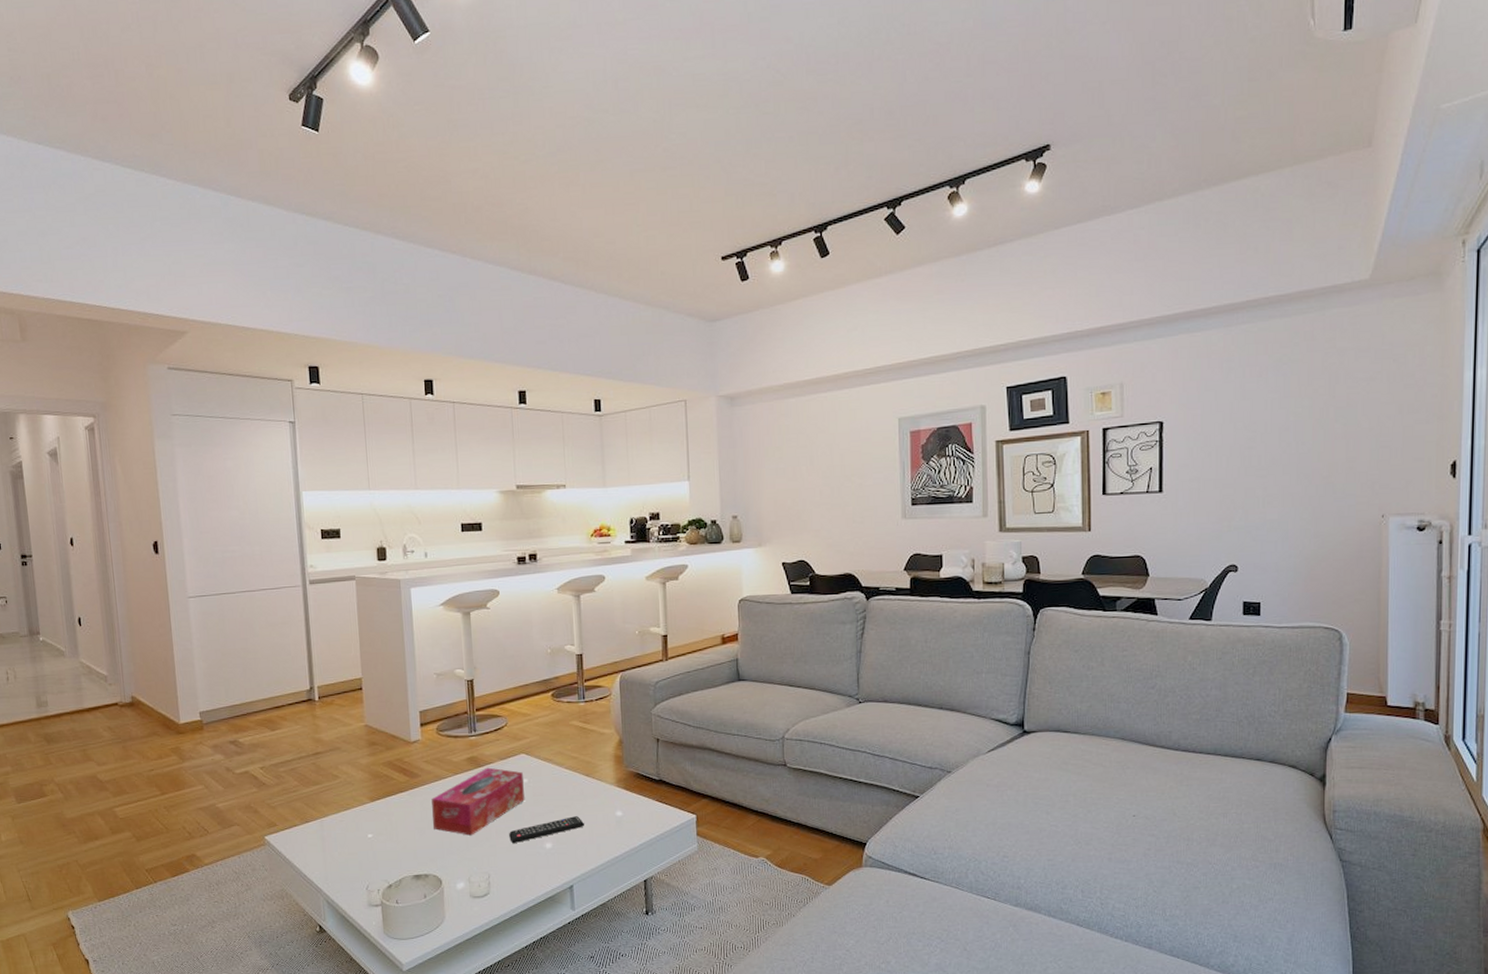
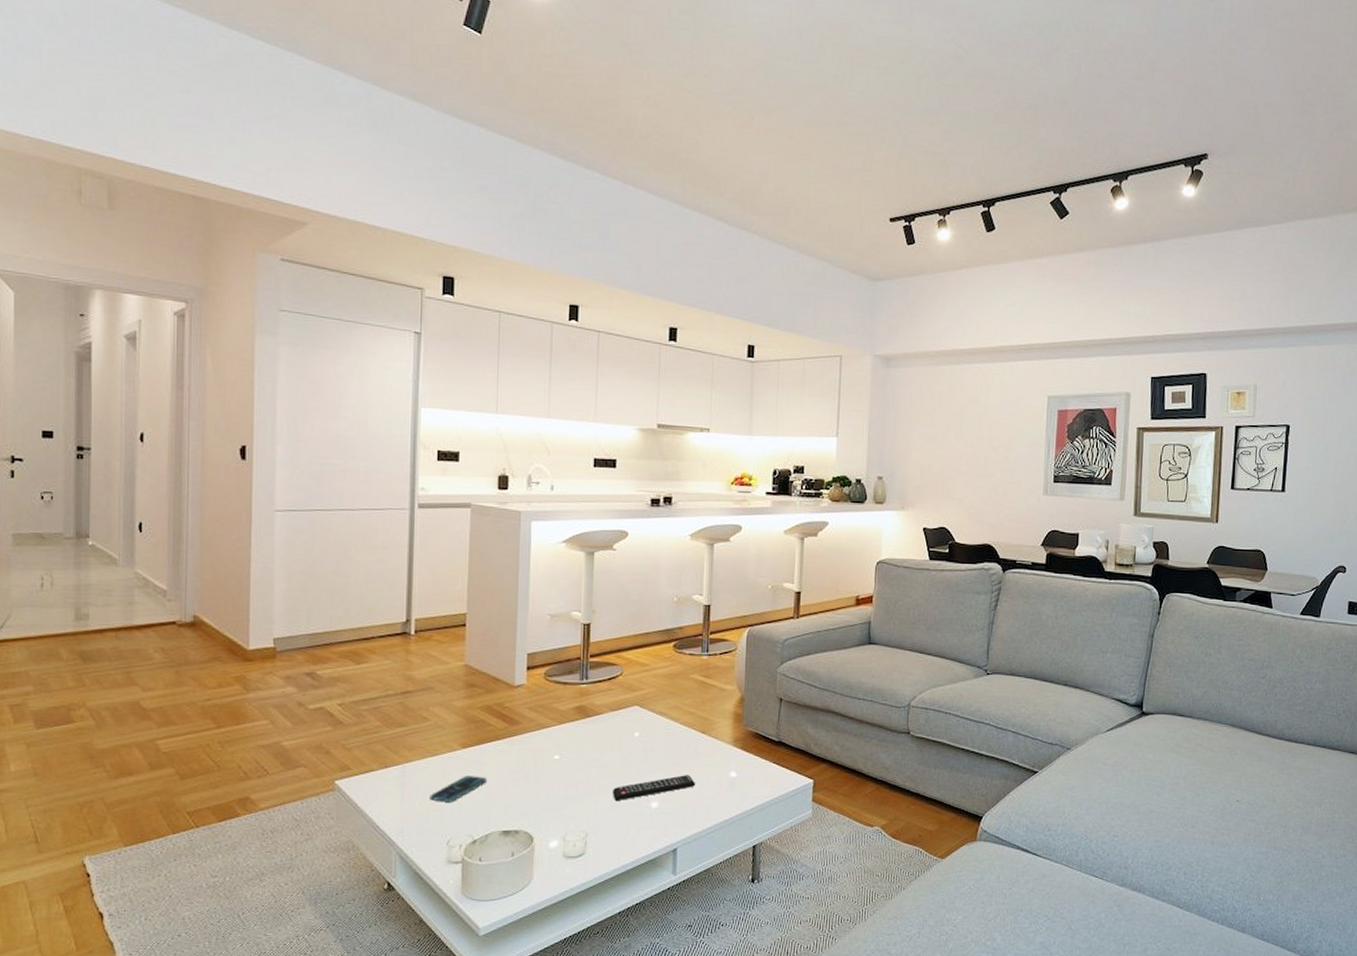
smartphone: none [347,826,395,851] -> present [430,776,487,802]
tissue box: present [431,767,525,836] -> none [530,718,634,790]

